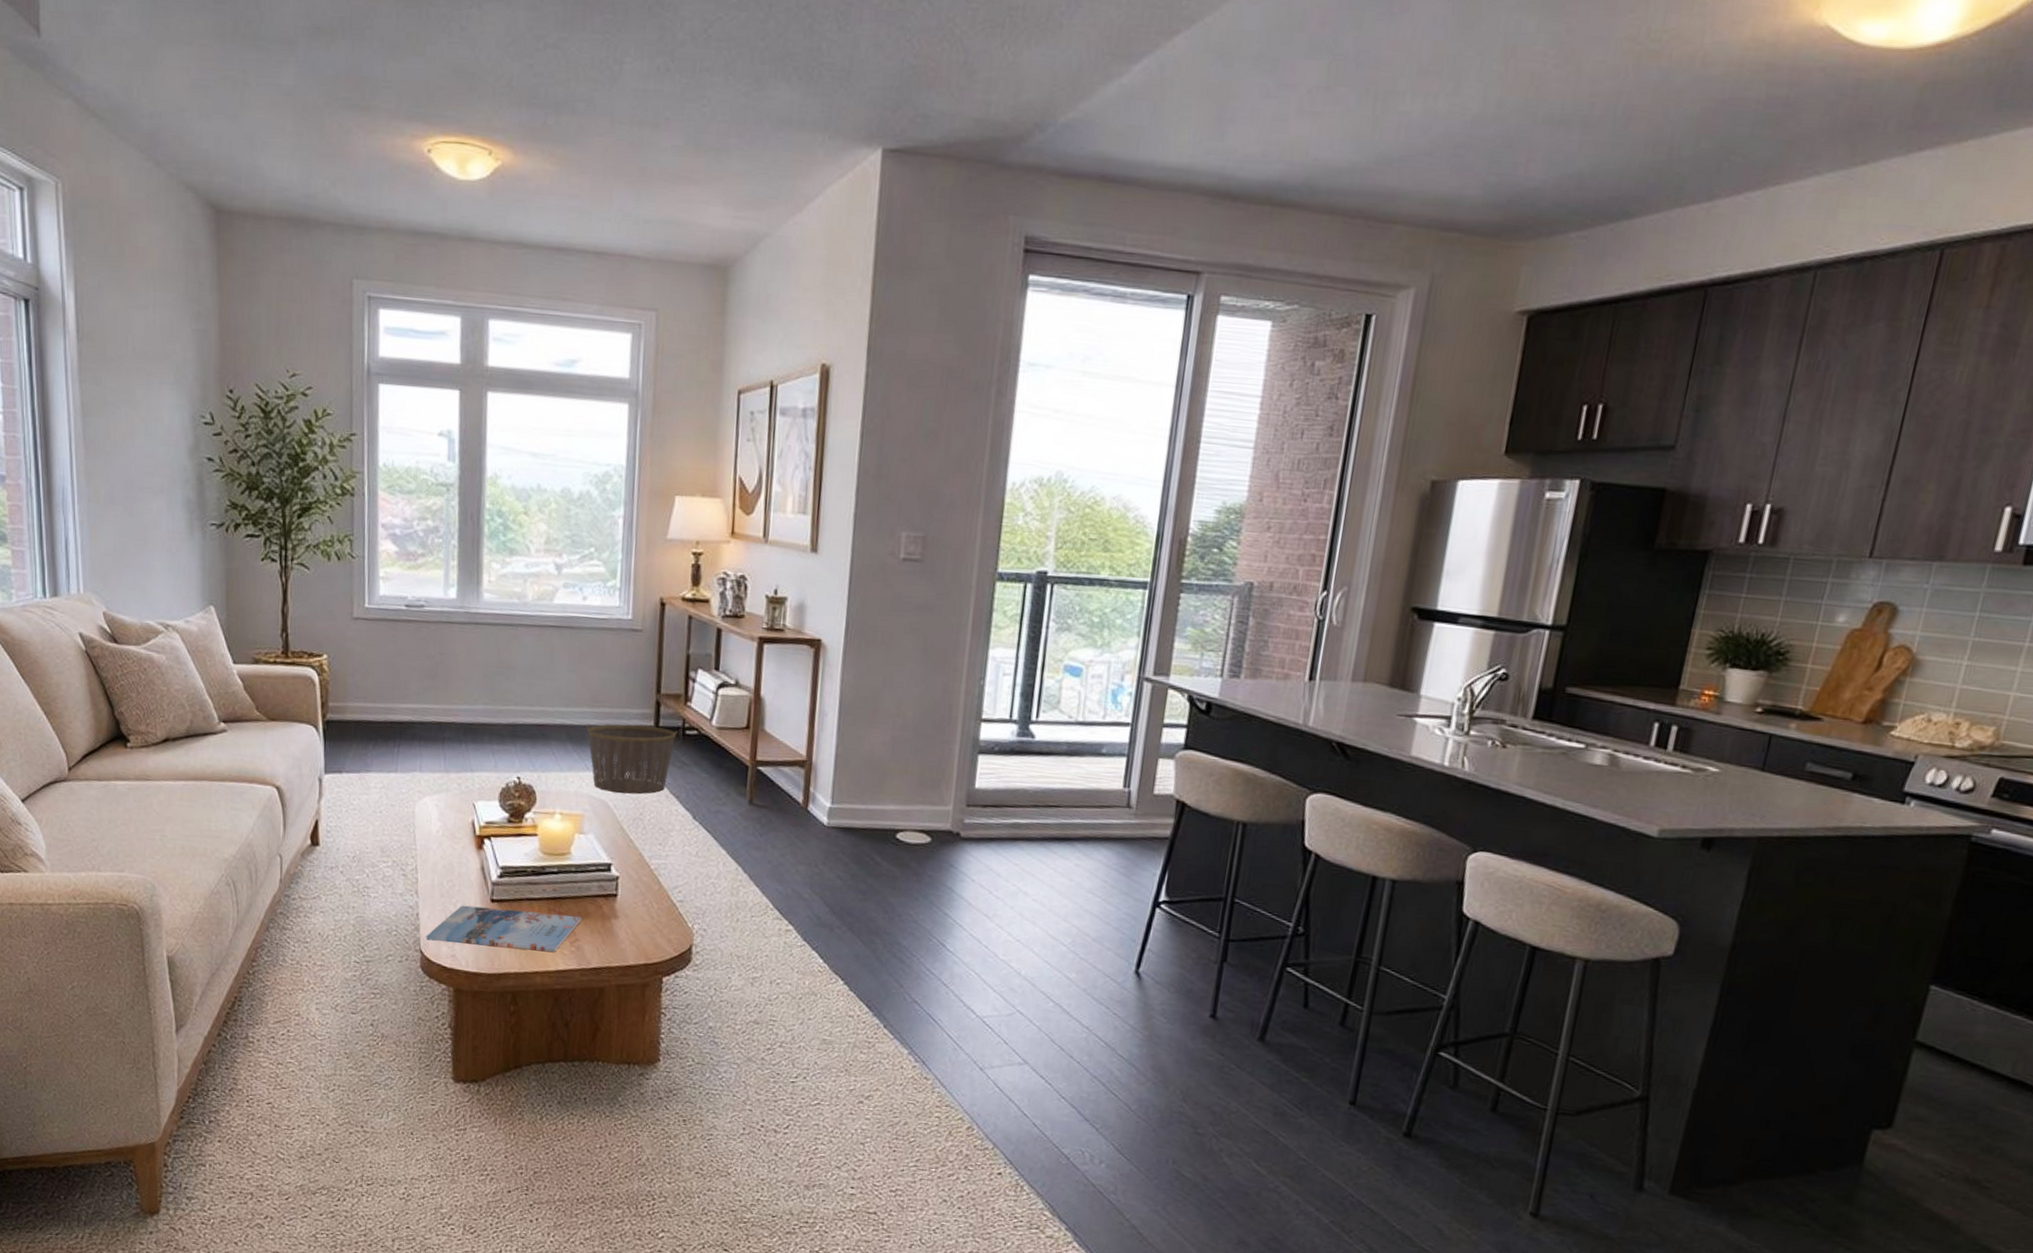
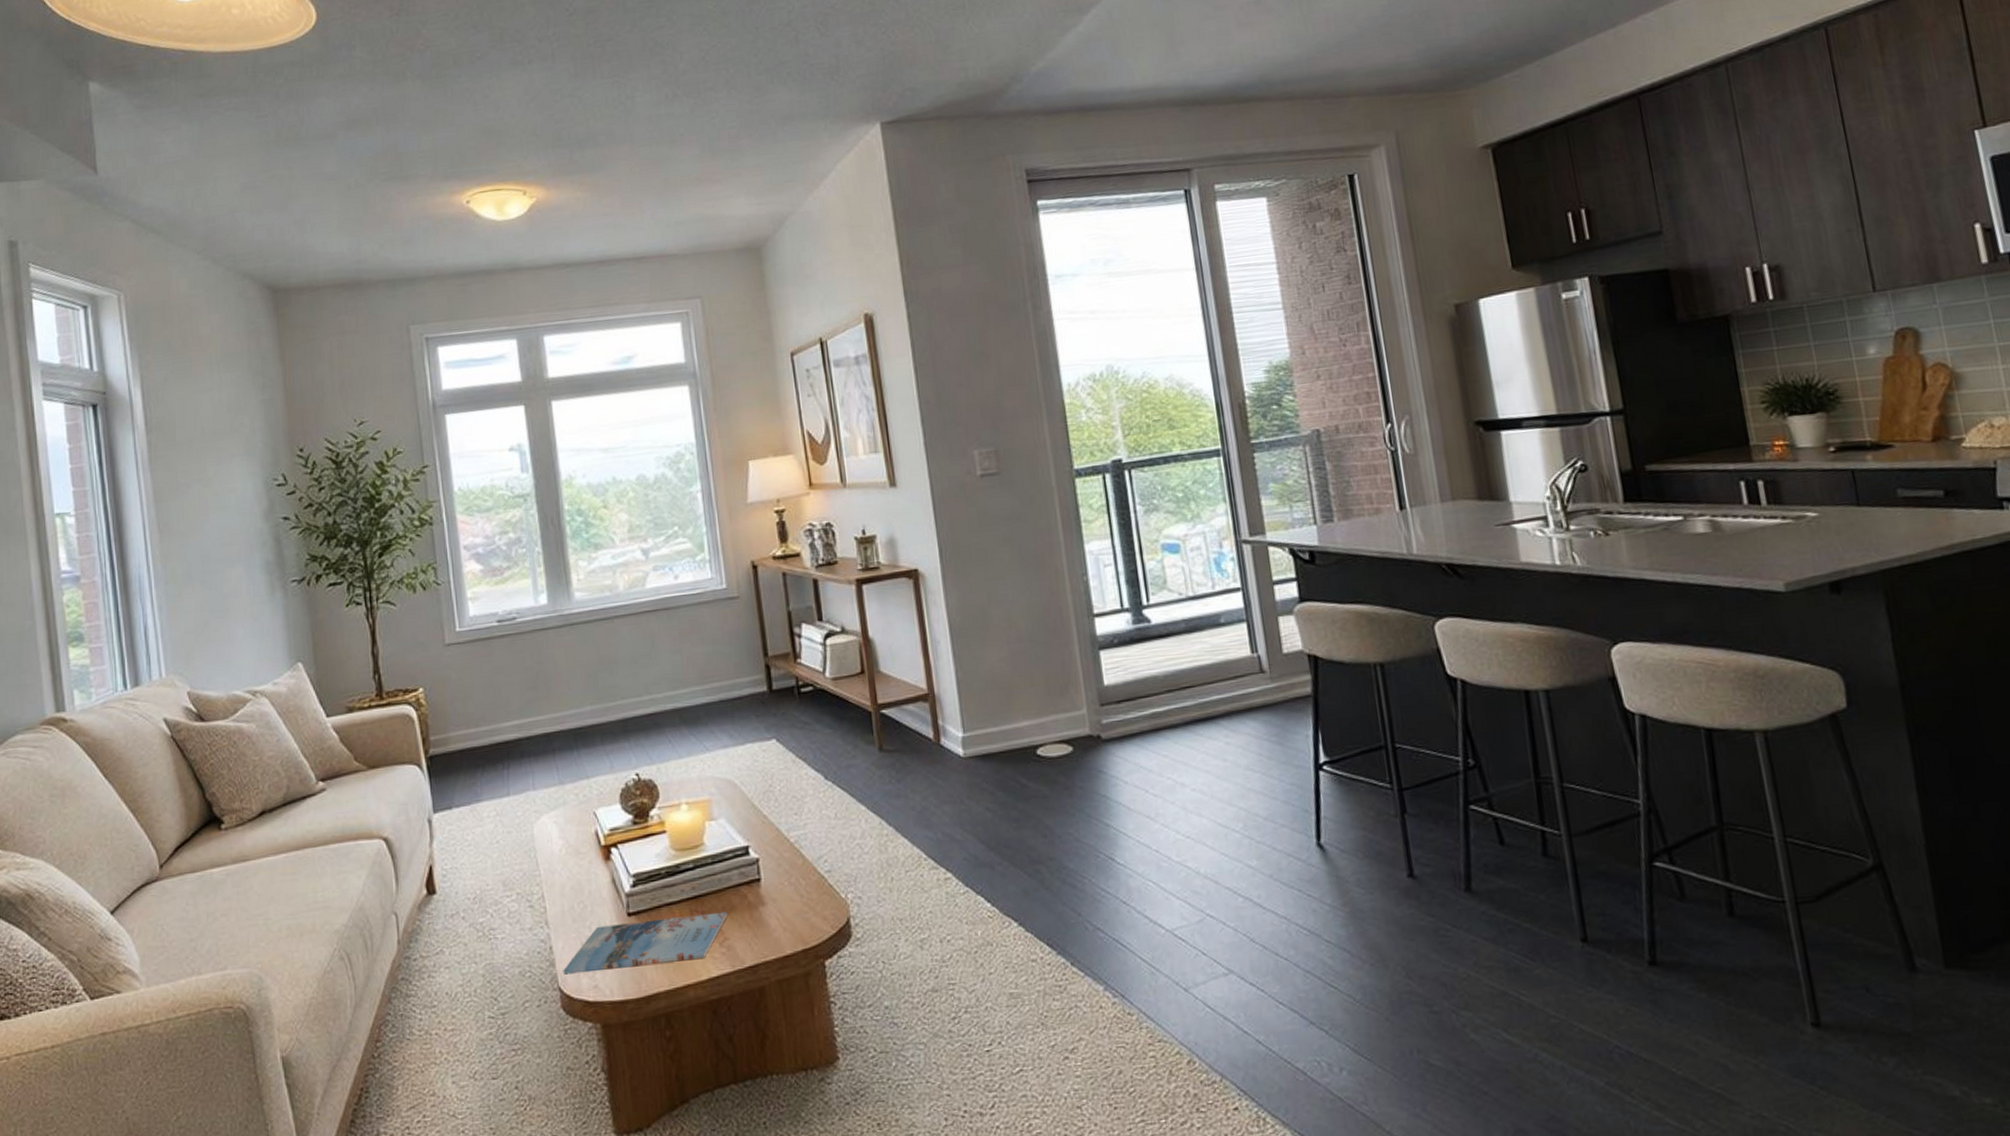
basket: present [586,724,679,794] -> none [698,690,794,769]

